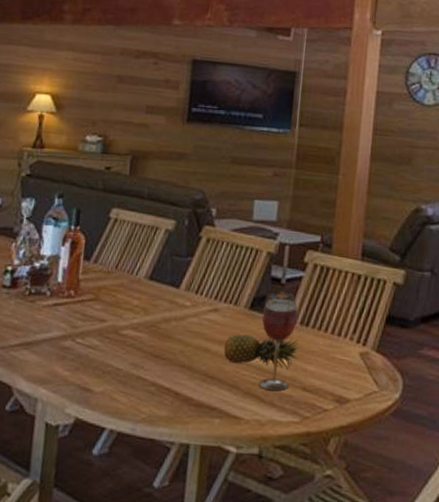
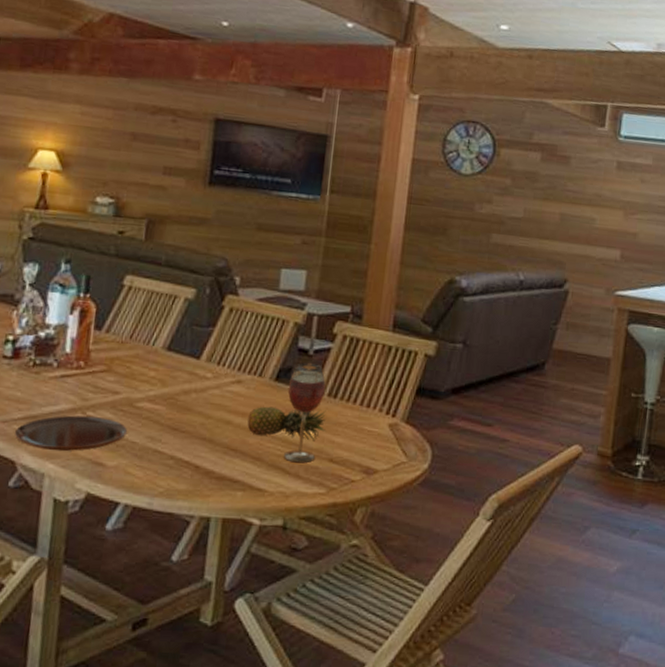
plate: none [11,342,113,377] -> present [14,415,128,451]

